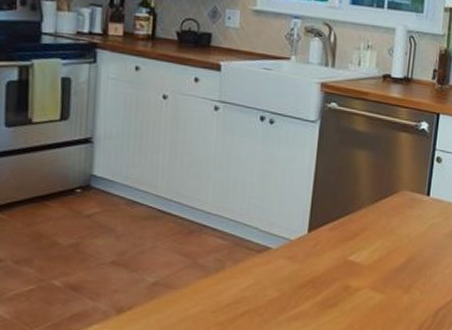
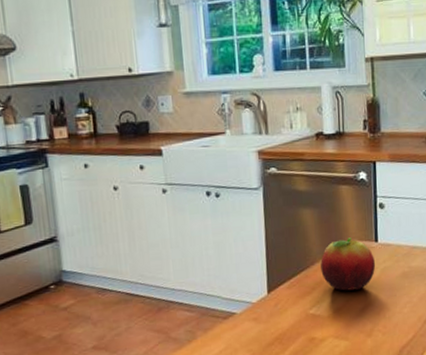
fruit: none [367,187,425,242] -> present [320,237,376,291]

